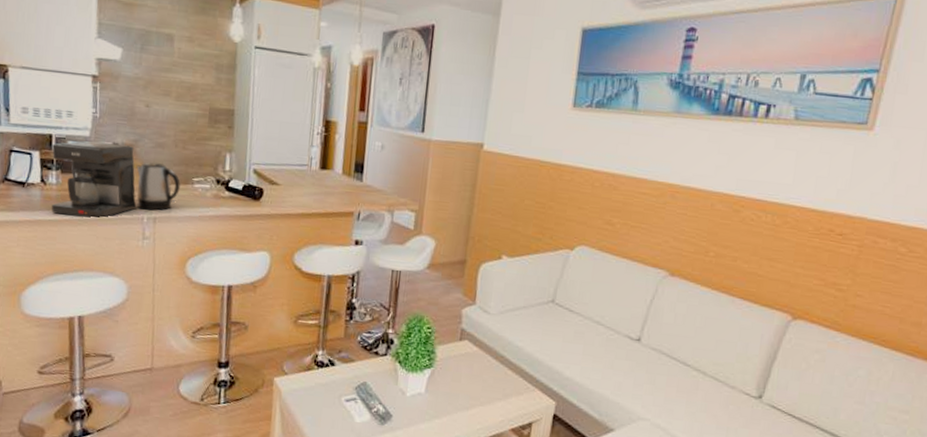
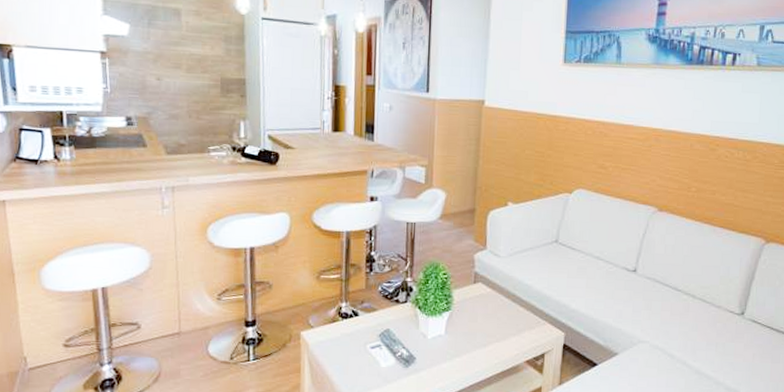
coffee maker: present [51,141,137,218] -> none [64,115,154,191]
kettle: present [136,162,181,211] -> none [151,133,197,180]

